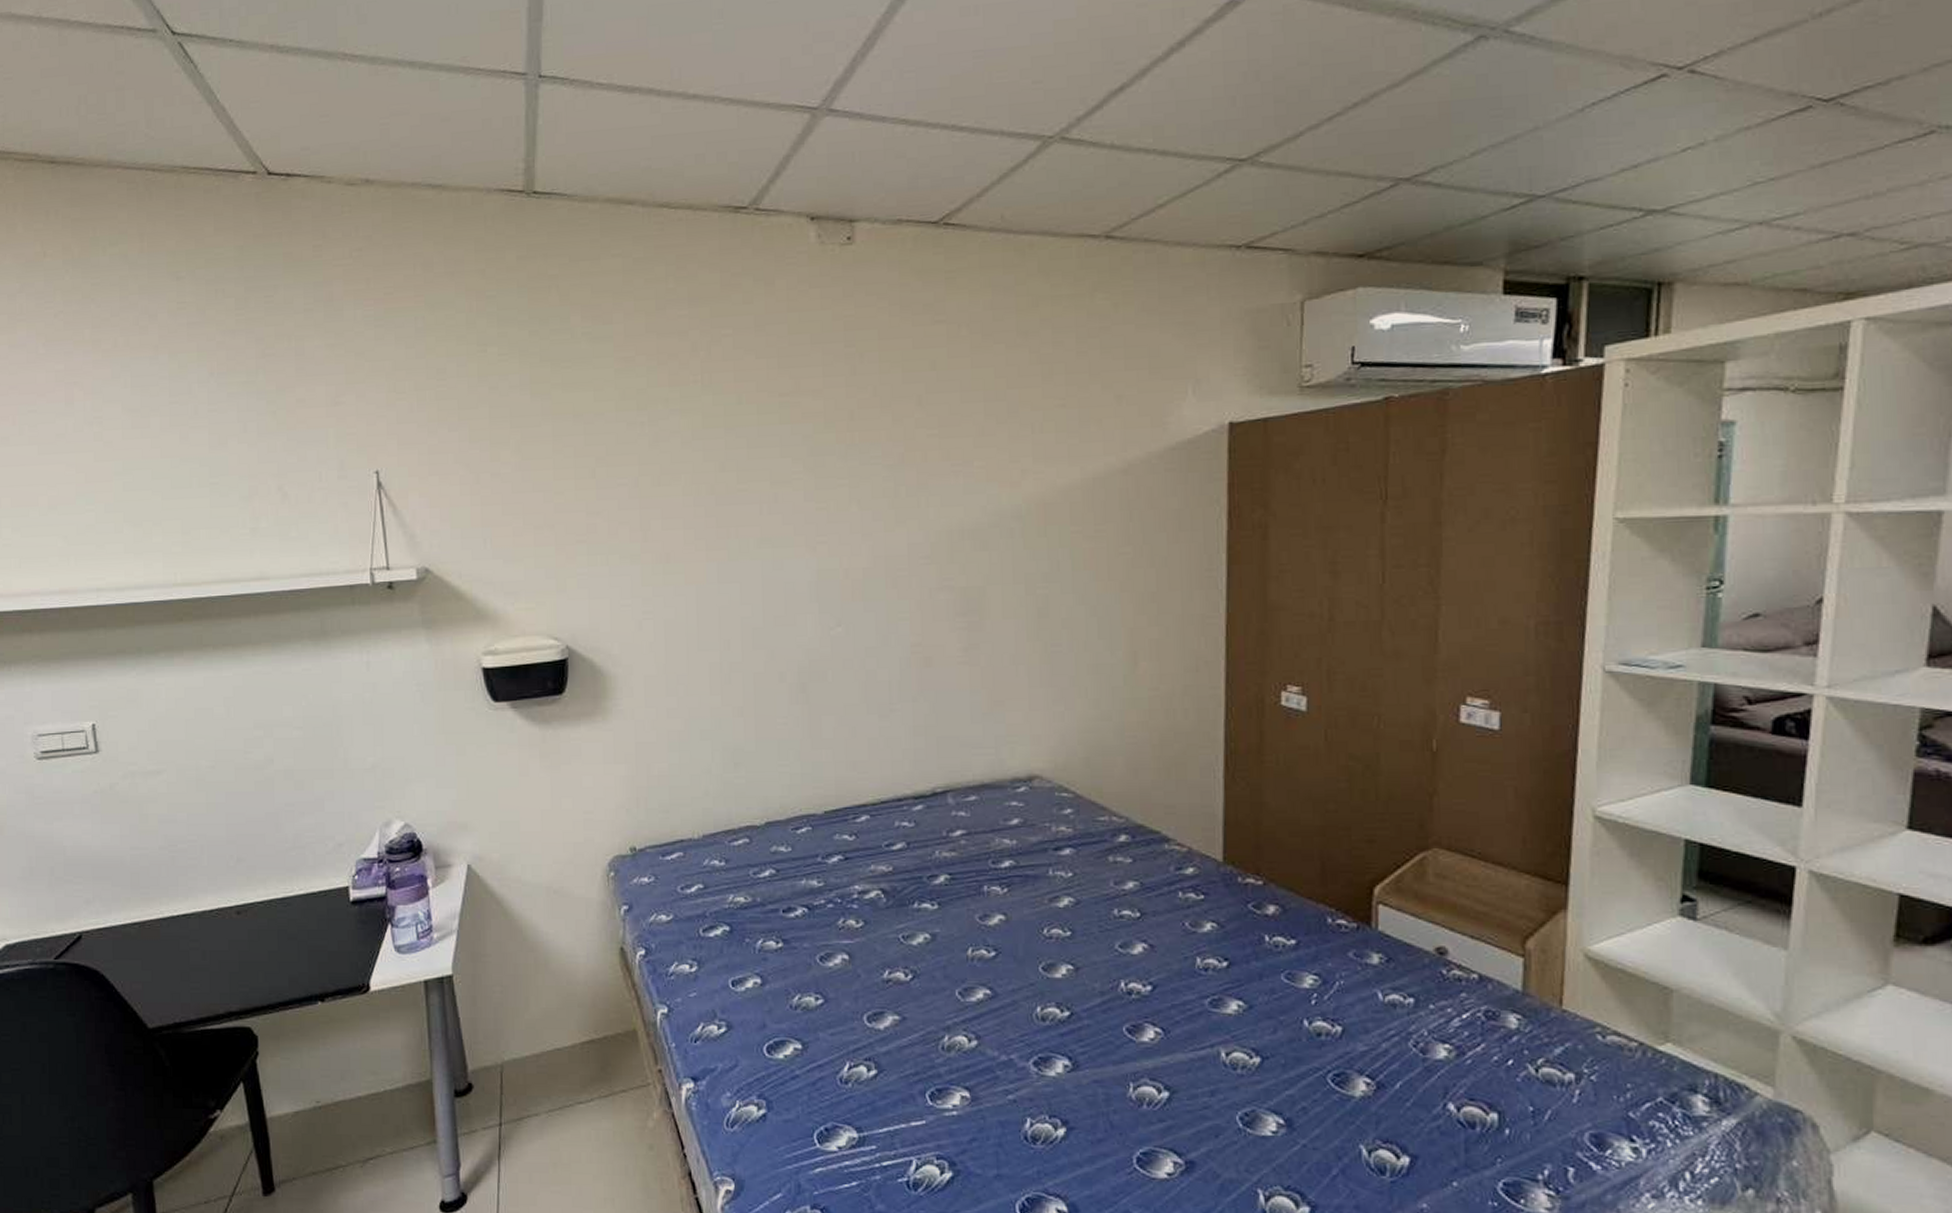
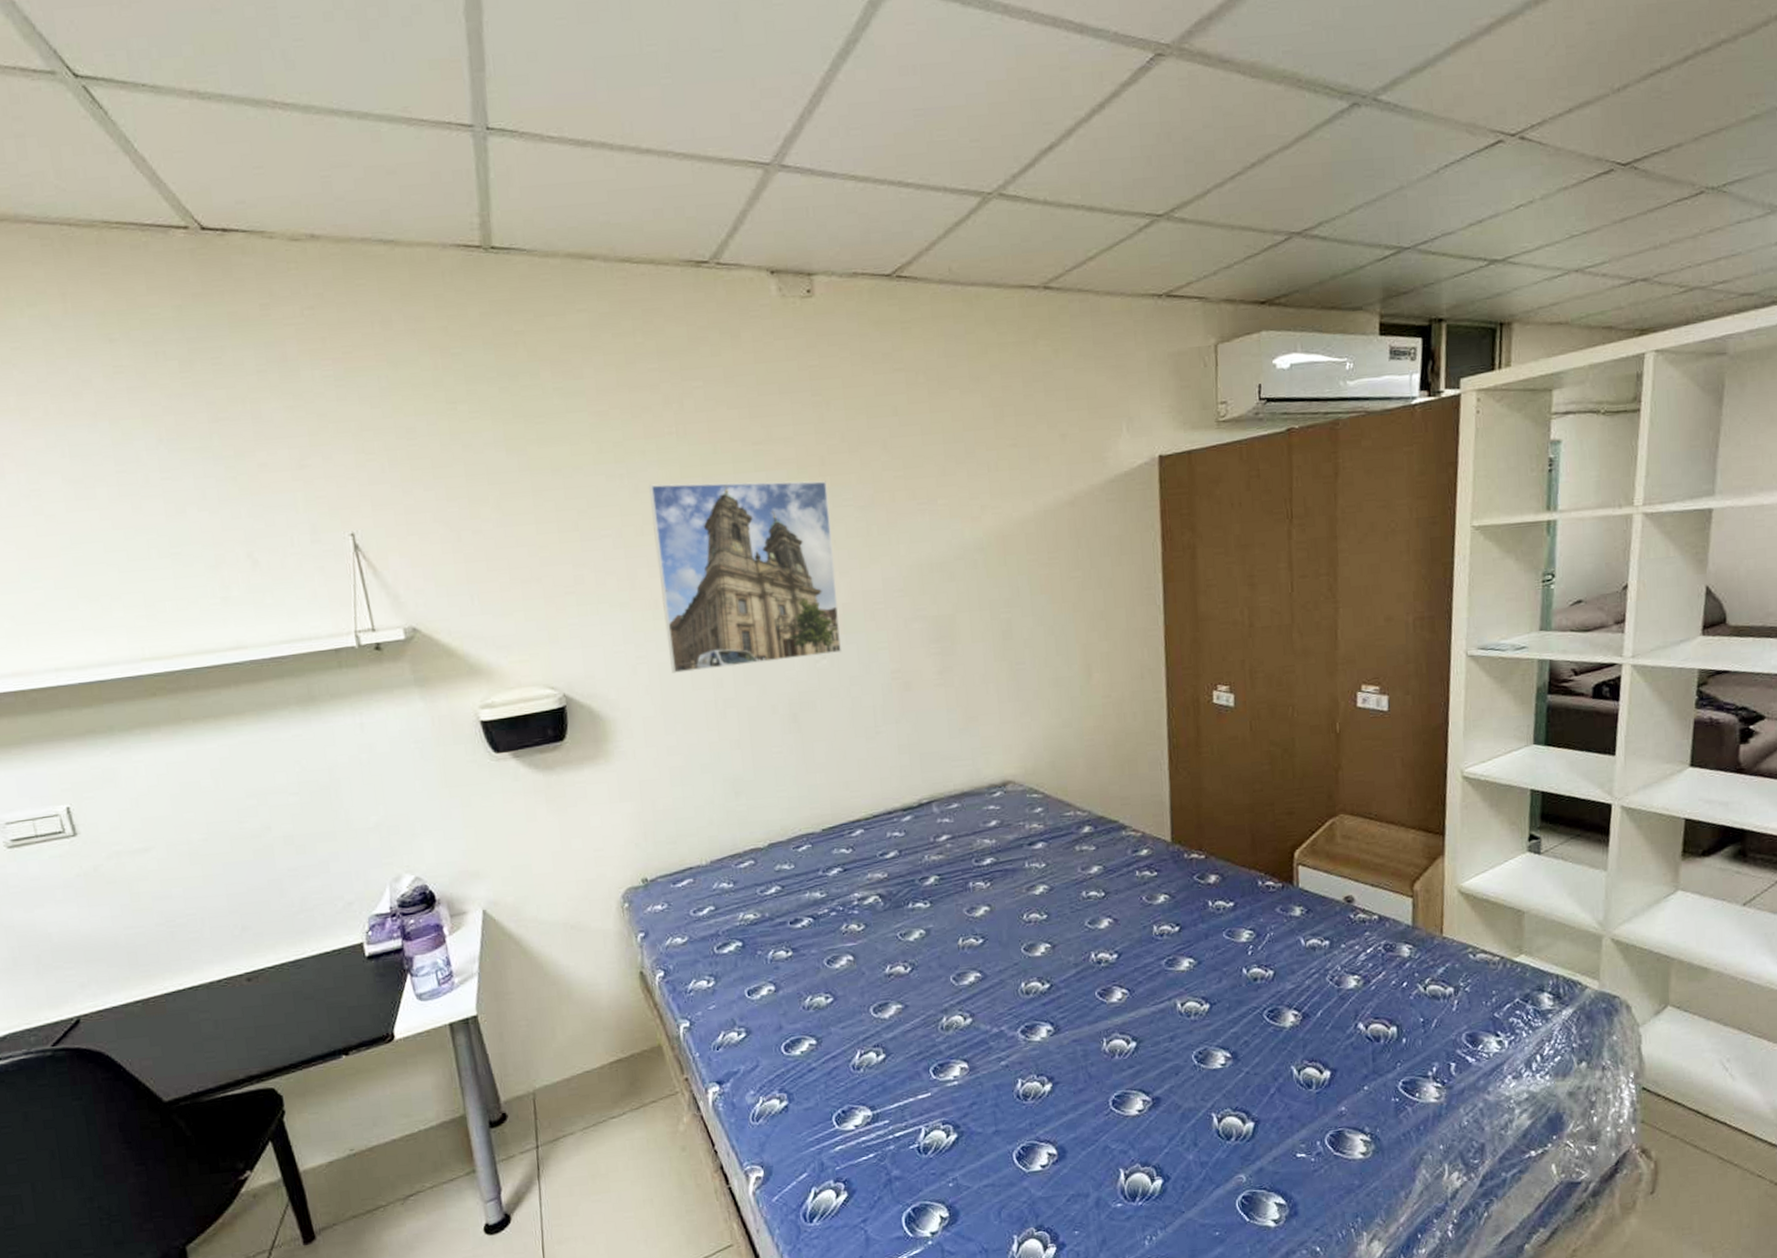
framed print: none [668,433,859,631] -> present [648,480,842,673]

